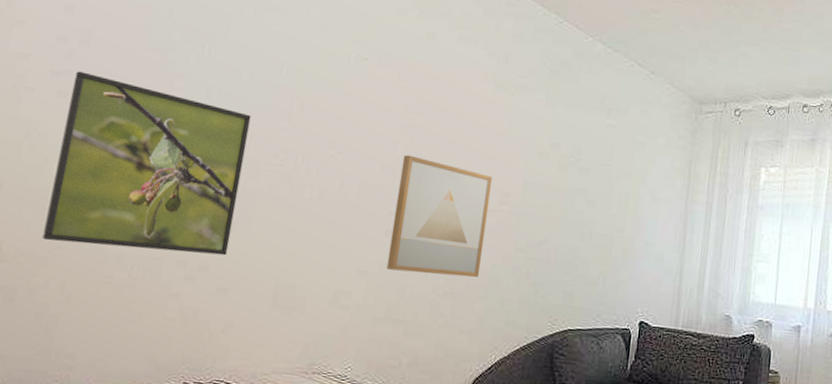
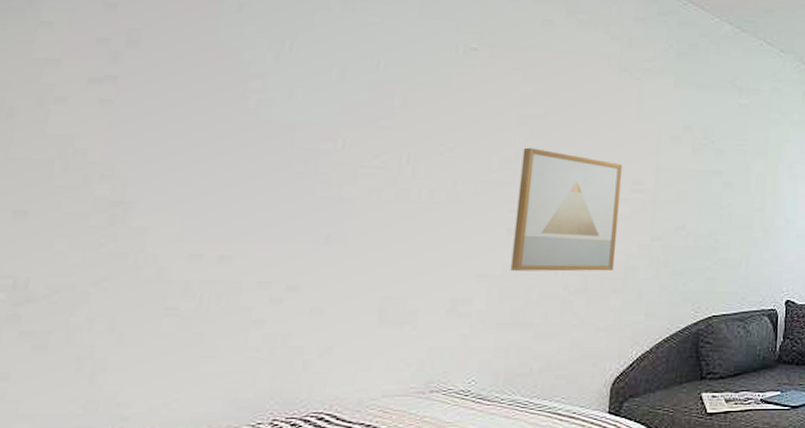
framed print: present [42,71,251,256] -> none [83,76,344,273]

